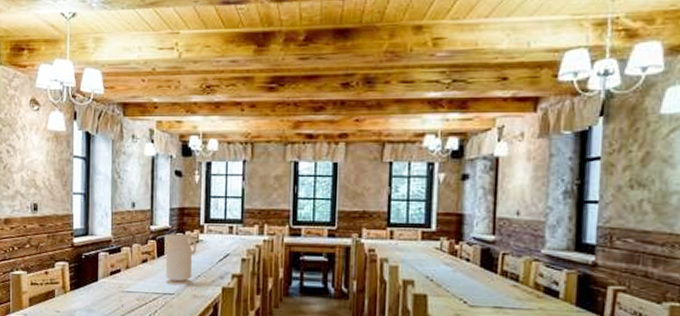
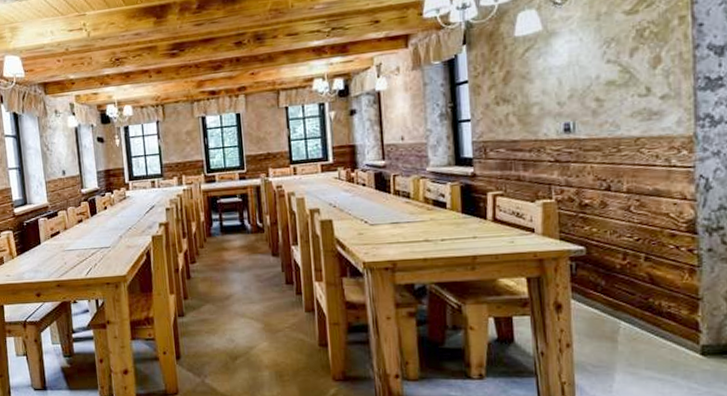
water jug: present [165,233,197,286] -> none [96,192,126,240]

